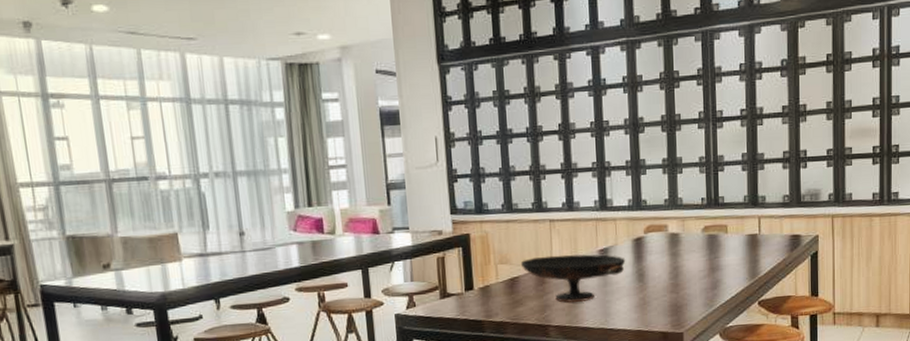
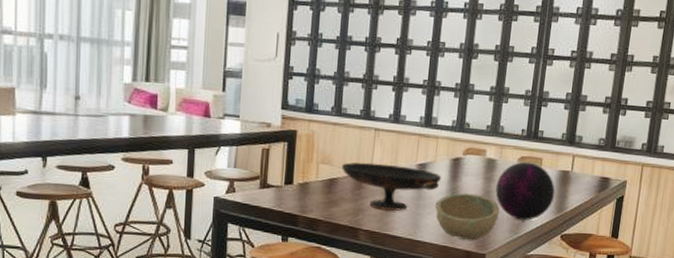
bowl: none [623,272,691,322] -> present [435,193,500,241]
decorative orb: none [682,230,746,292] -> present [495,161,555,220]

